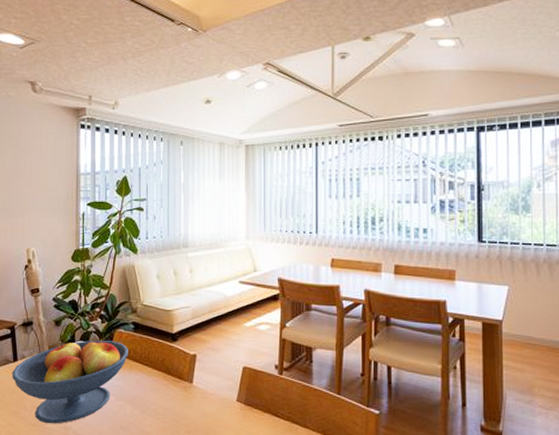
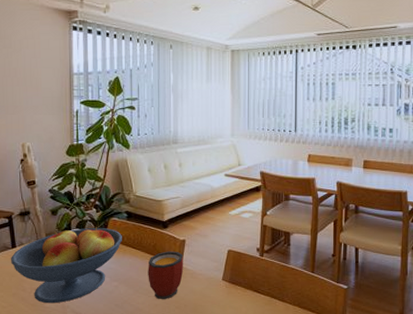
mug: none [155,367,195,422] -> present [148,251,184,299]

